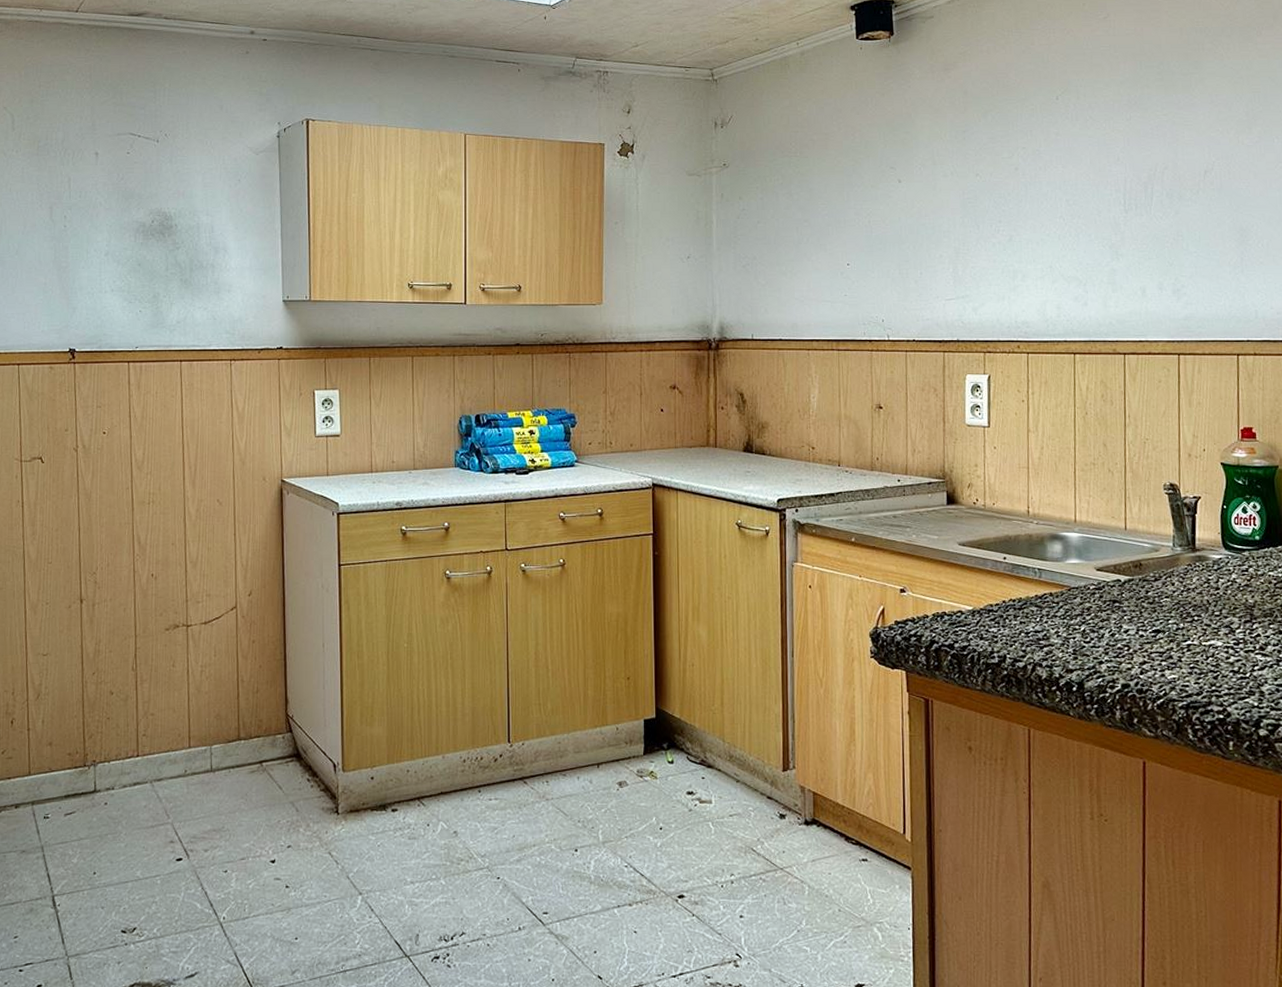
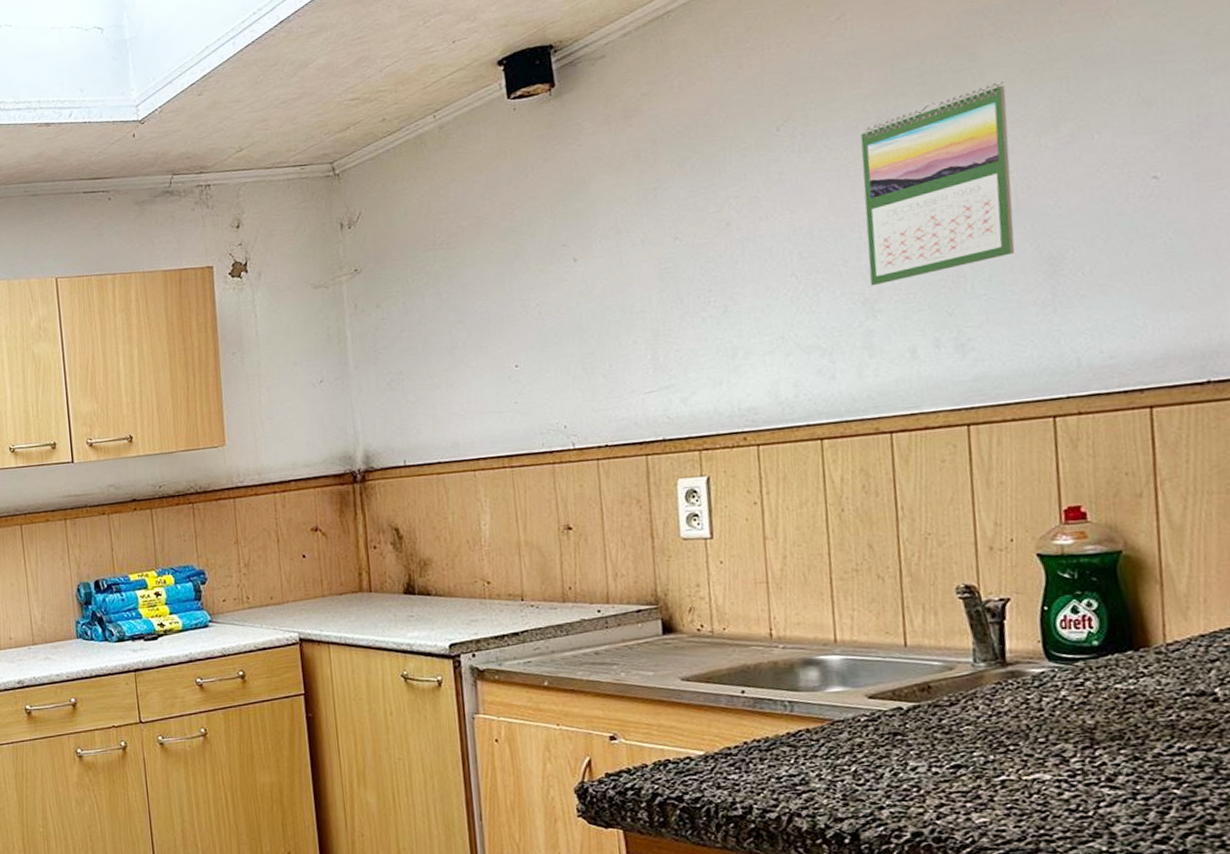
calendar: none [1115,87,1218,235] -> present [860,81,1015,286]

